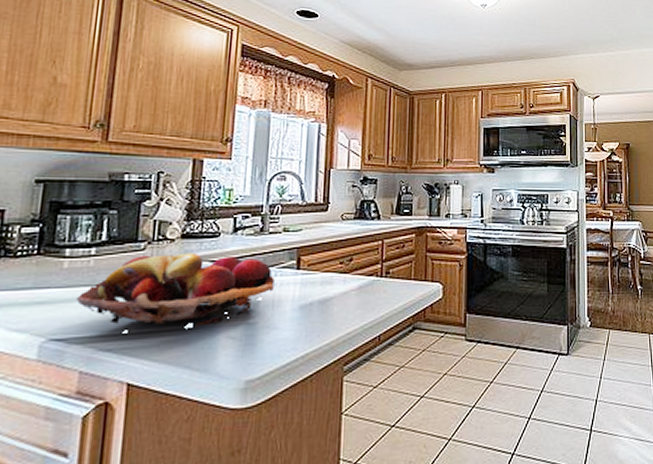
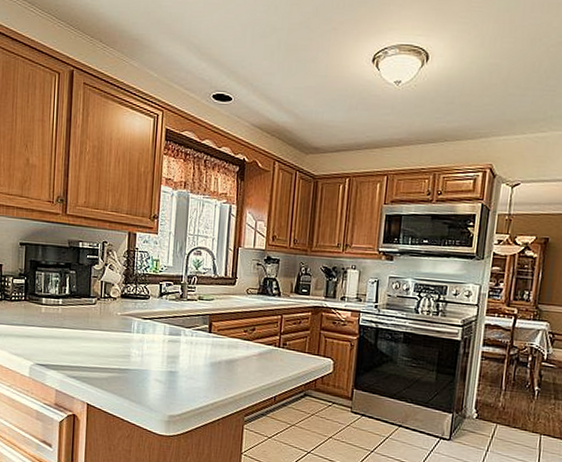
fruit basket: present [75,253,274,333] -> none [51,309,191,369]

